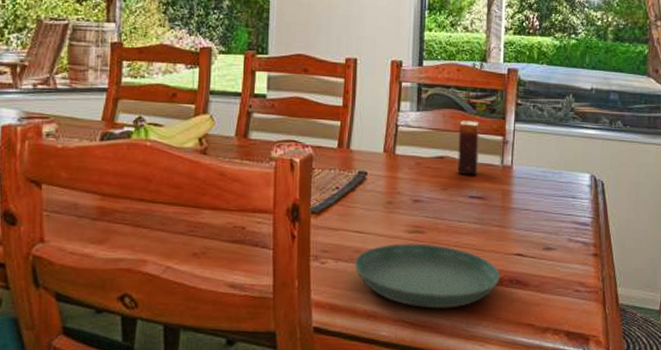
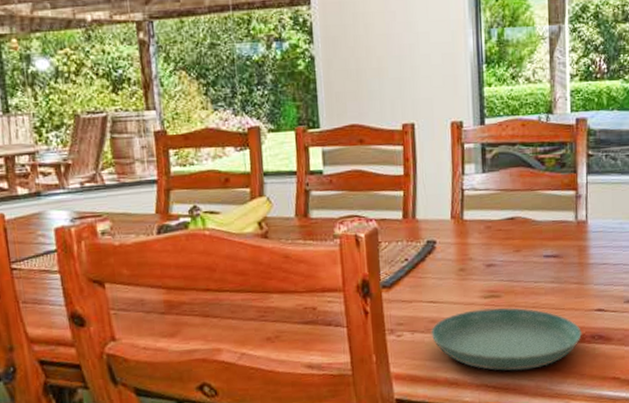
candle: present [457,120,479,175] -> none [528,177,552,234]

